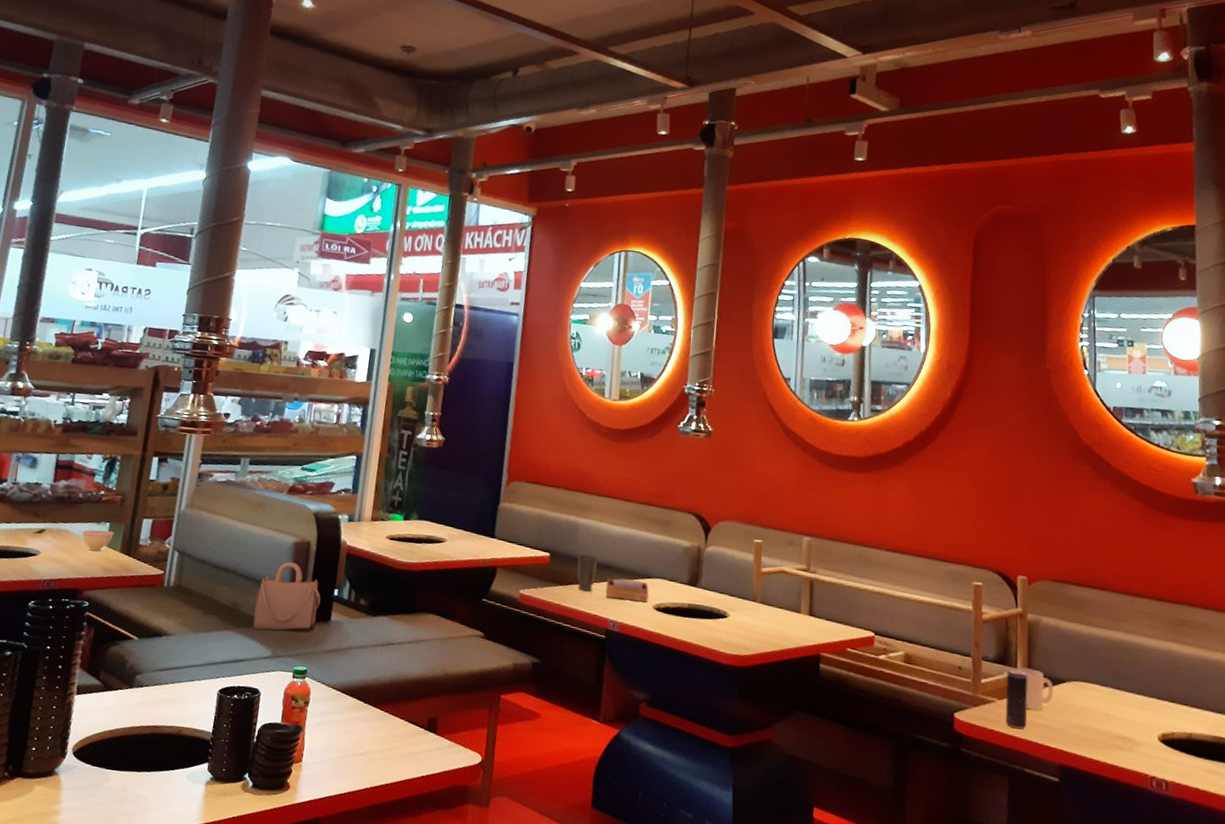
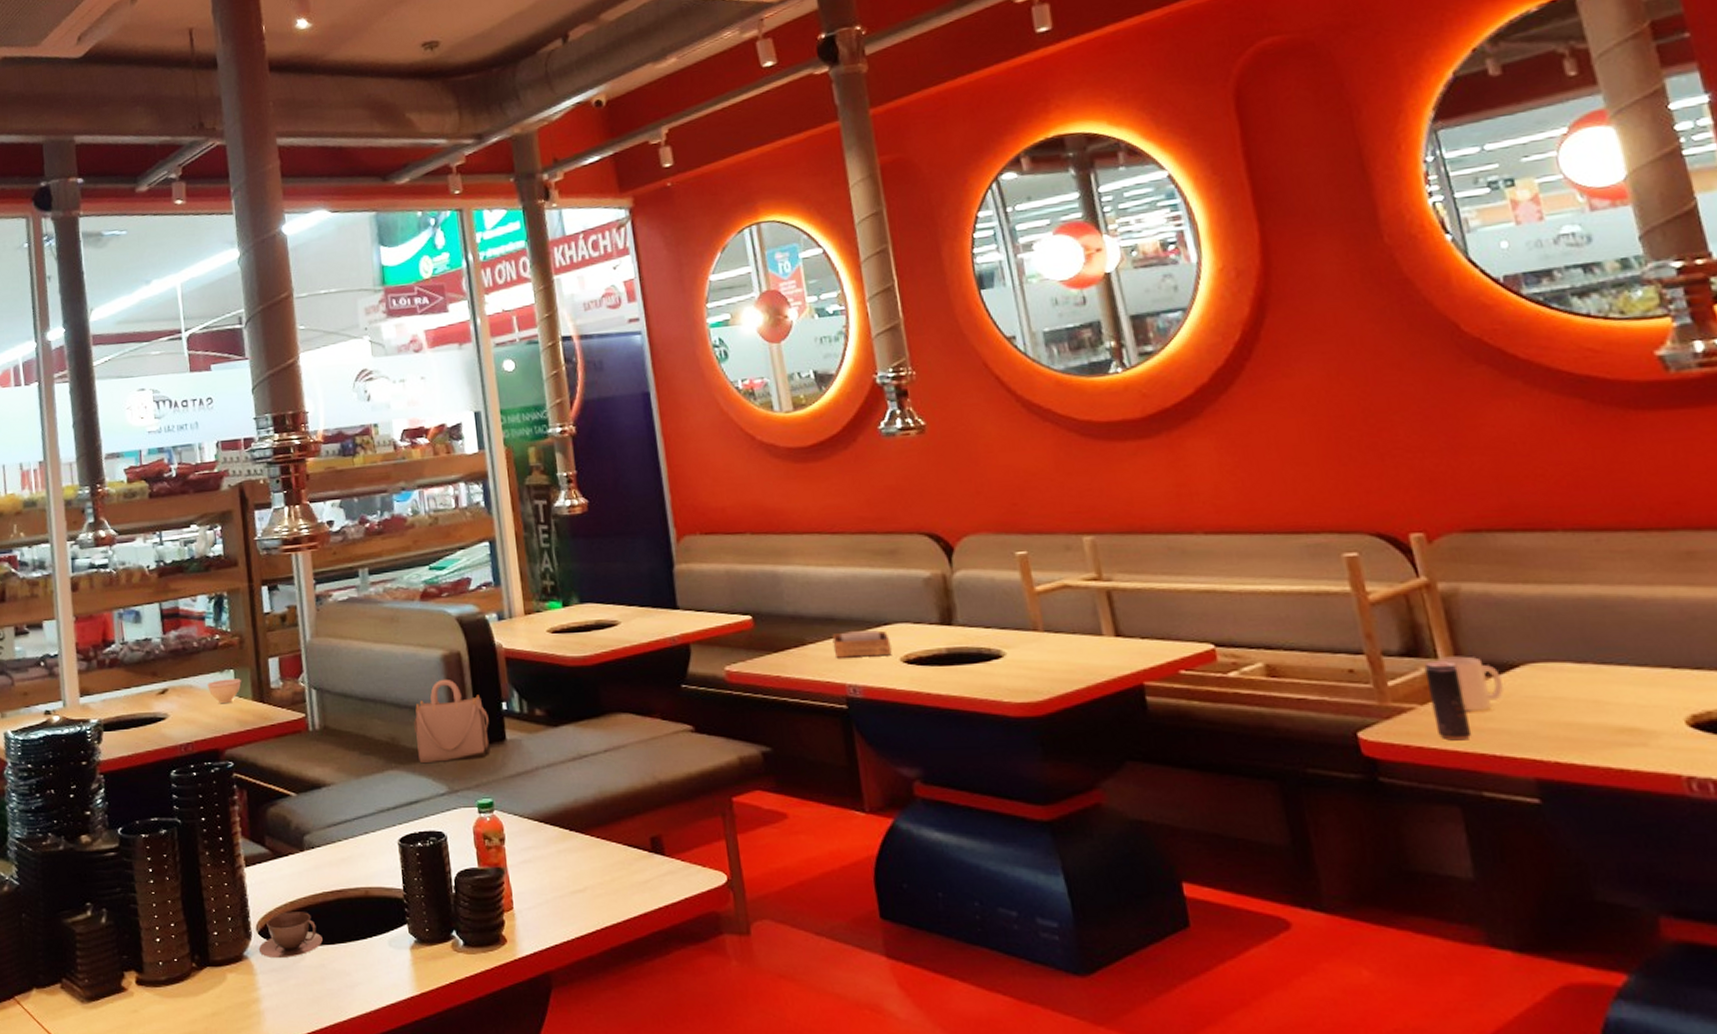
teacup: none [69,738,130,779] -> present [258,912,323,959]
cup: present [577,555,600,592] -> none [786,609,817,655]

